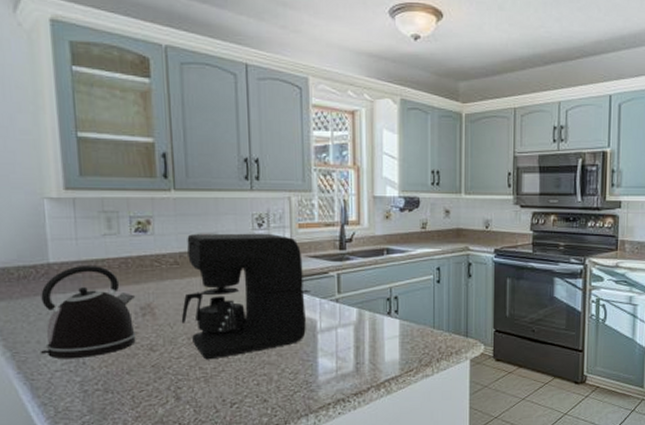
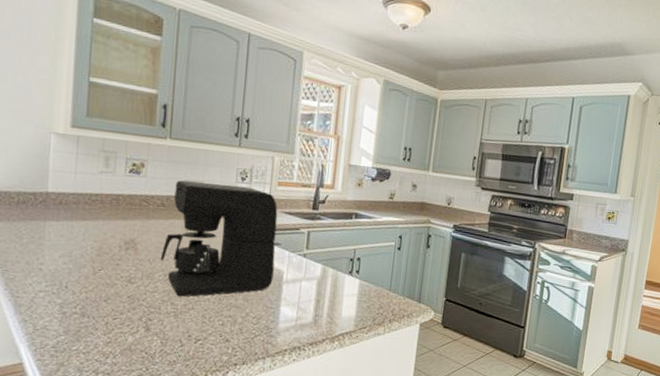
kettle: present [40,264,137,359] -> none [27,197,122,282]

